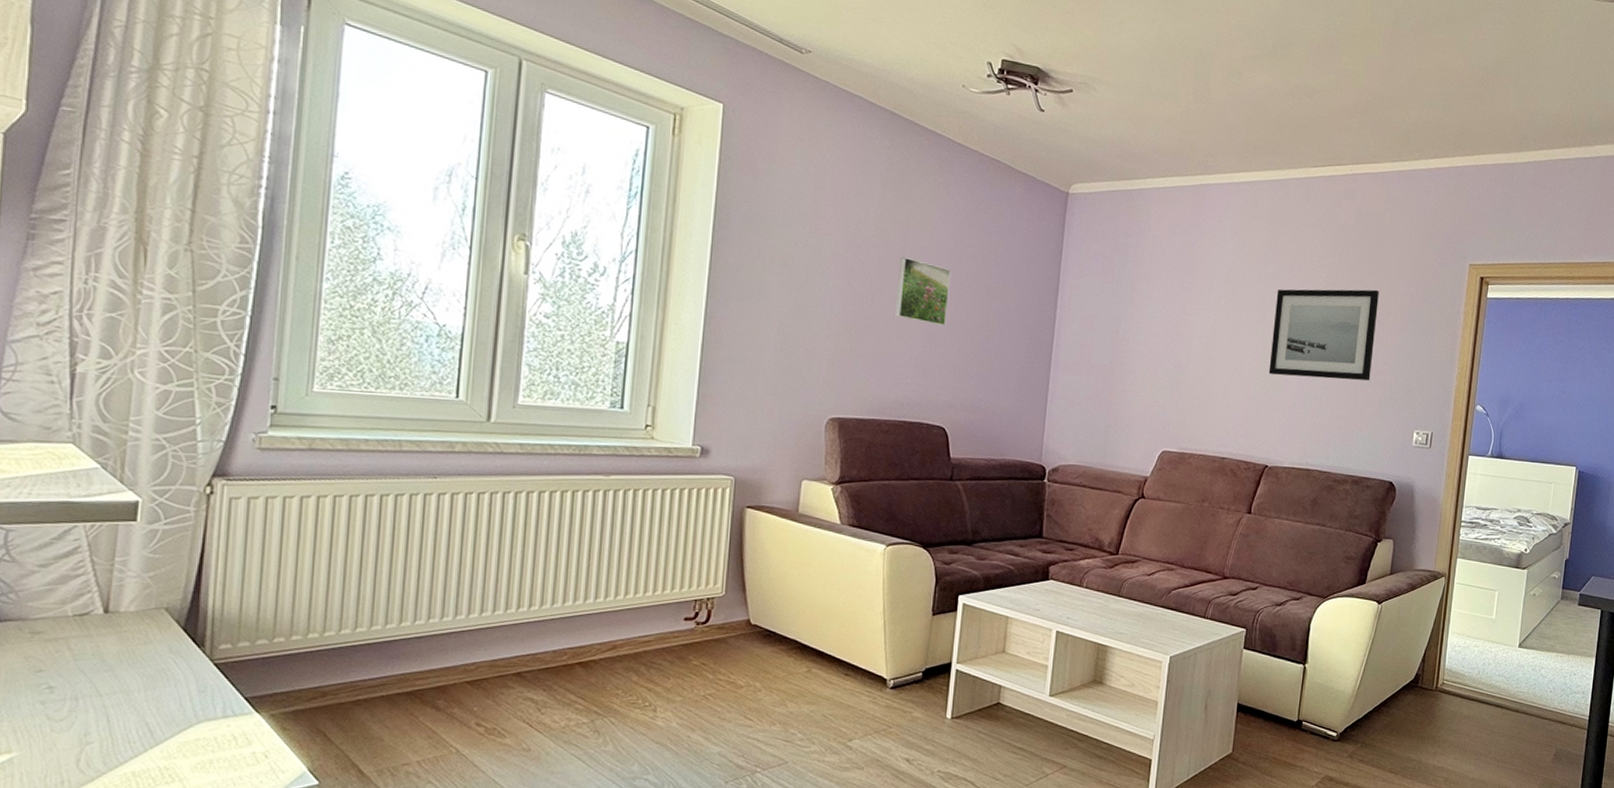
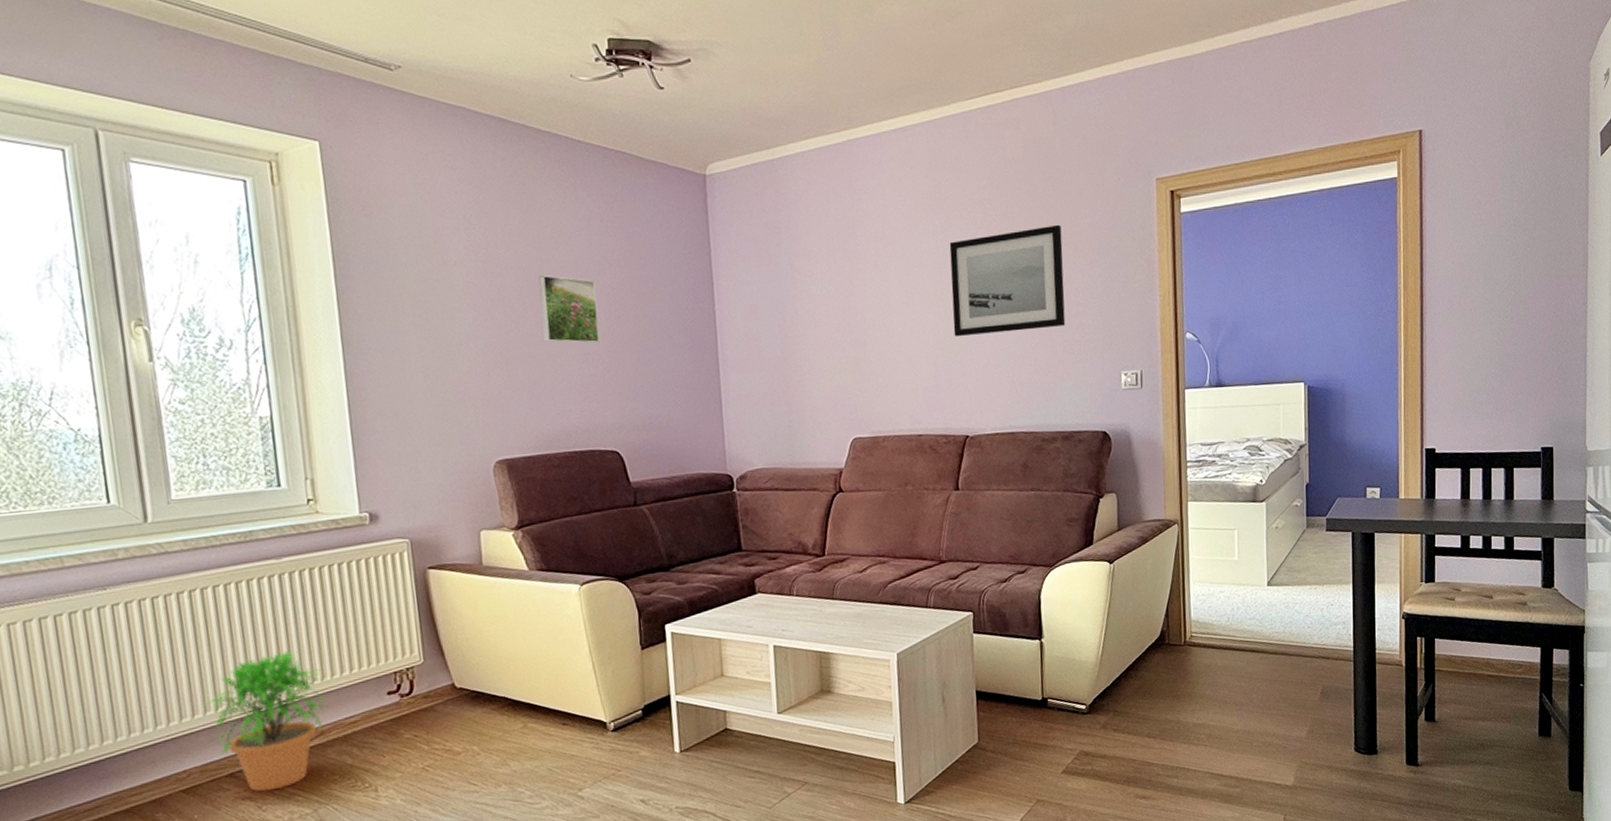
potted plant: none [505,563,632,695] -> present [202,650,330,792]

